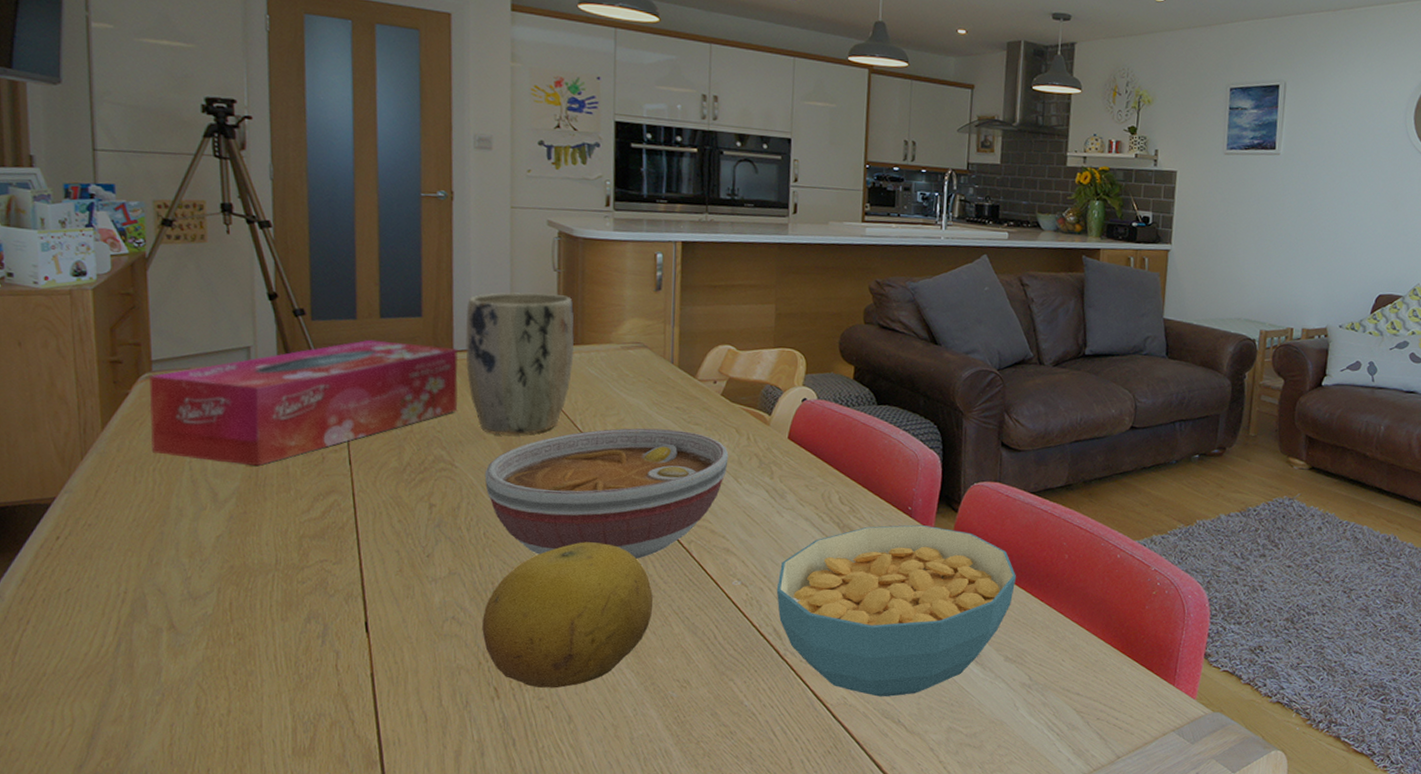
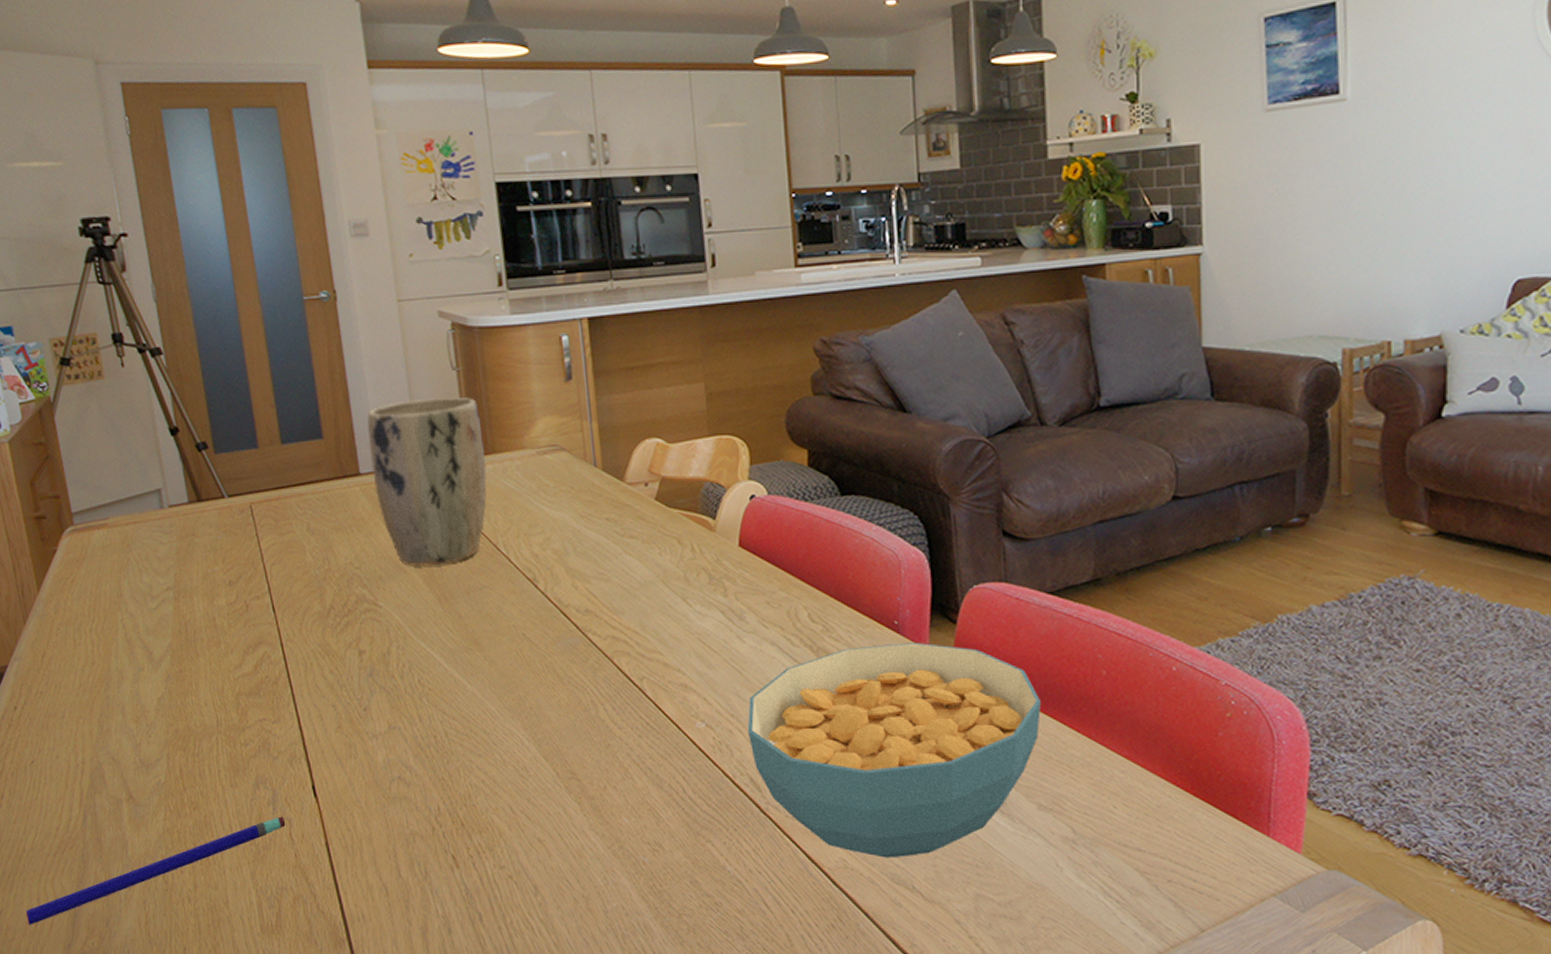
pen: none [36,648,333,746] -> present [25,816,286,925]
tissue box: present [148,339,459,466] -> none [72,469,372,619]
fruit: present [482,542,653,688] -> none [429,685,610,855]
bowl: present [484,428,729,559] -> none [410,546,673,702]

